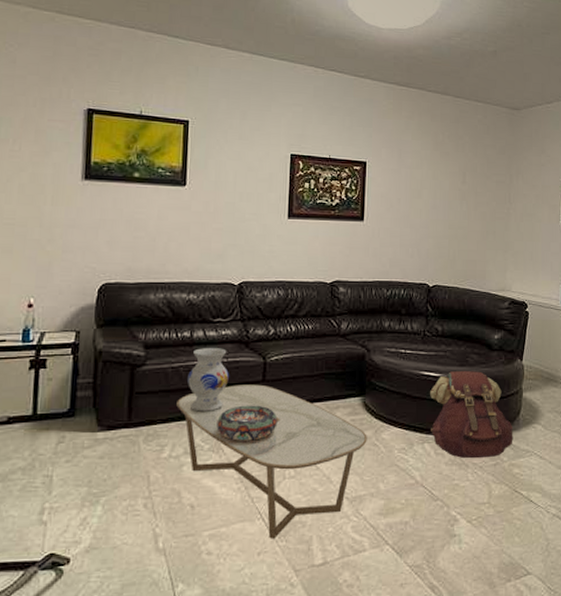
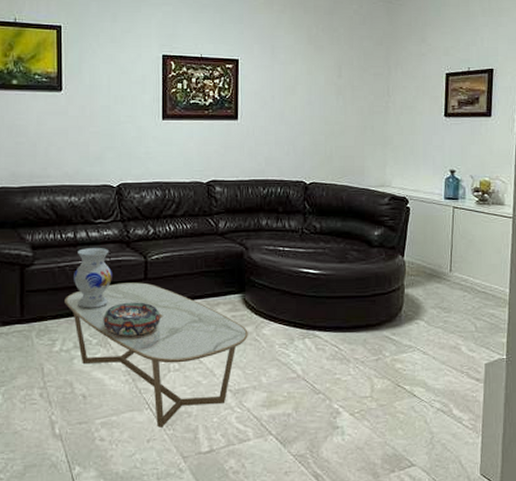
backpack: present [430,371,513,459] -> none [310,268,395,354]

